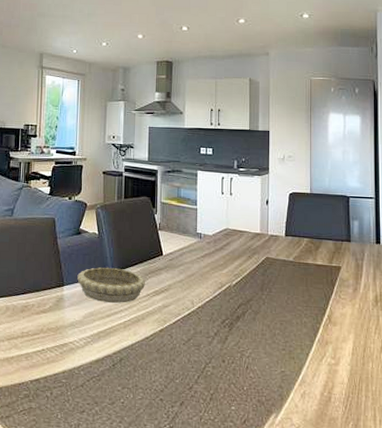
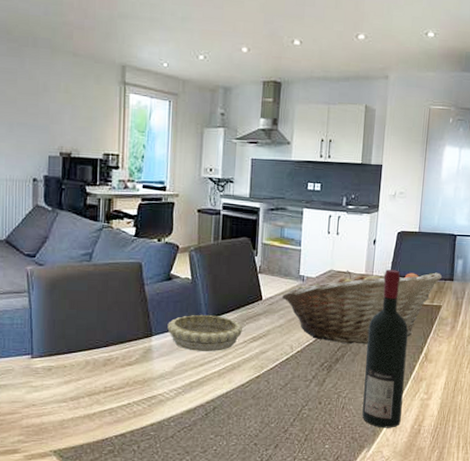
fruit basket: none [182,228,339,303] -> present [282,269,443,345]
wine bottle: none [267,229,309,394] -> present [362,269,409,428]

